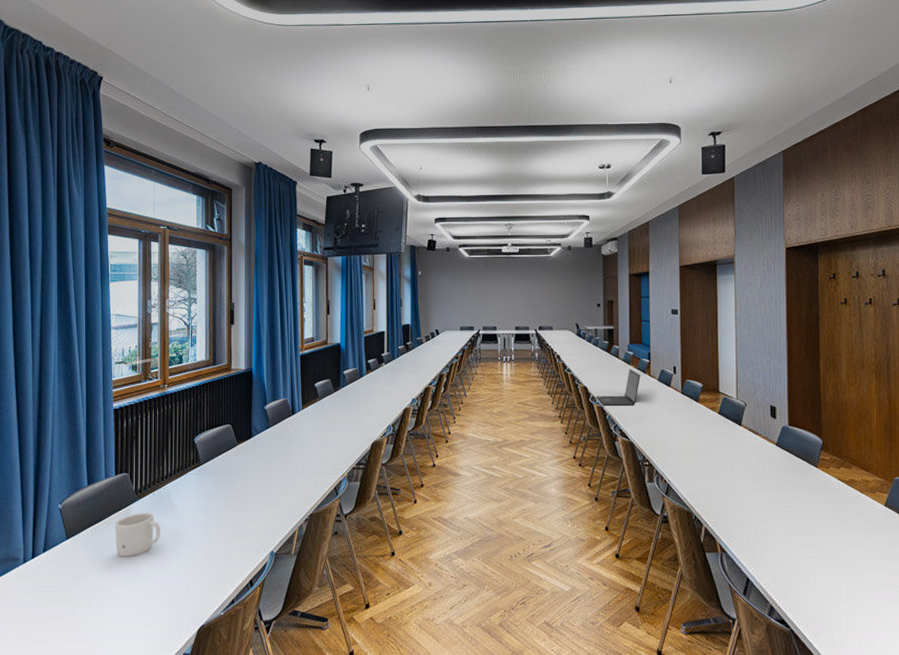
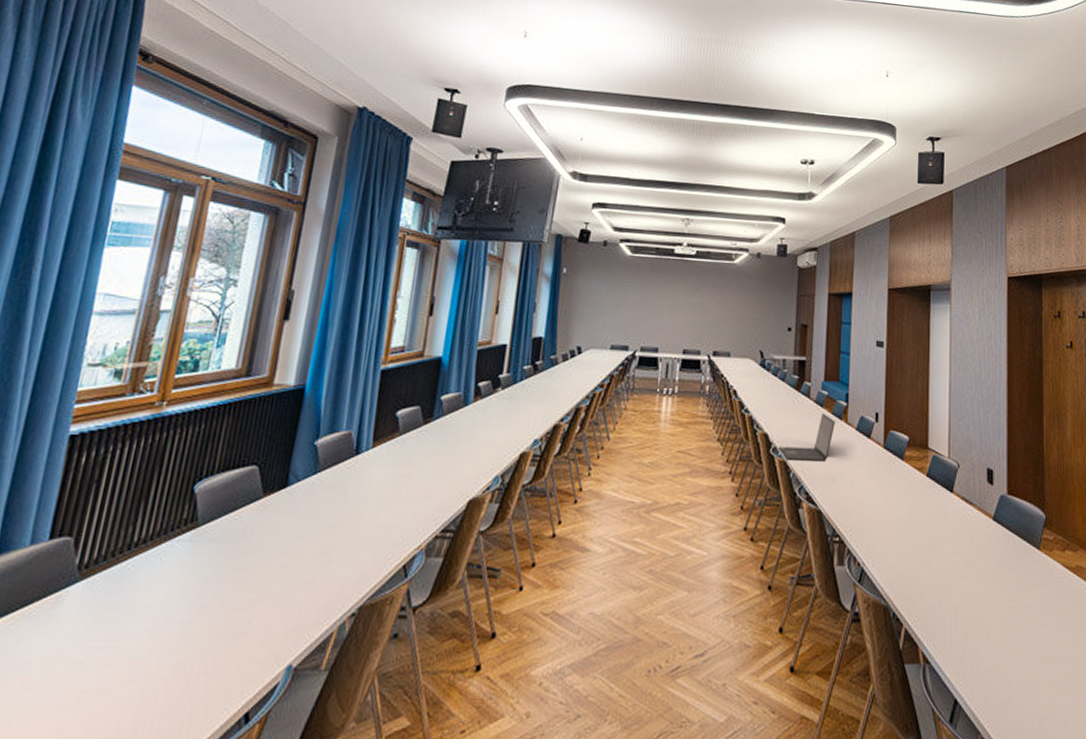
mug: present [115,512,161,557] -> none [23,600,110,675]

